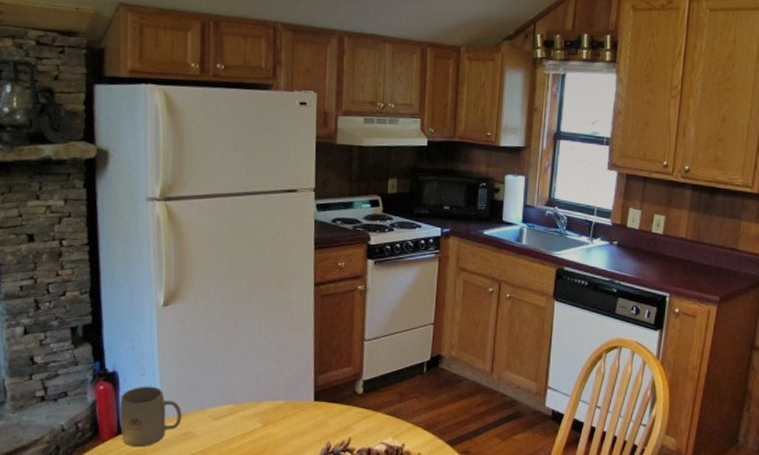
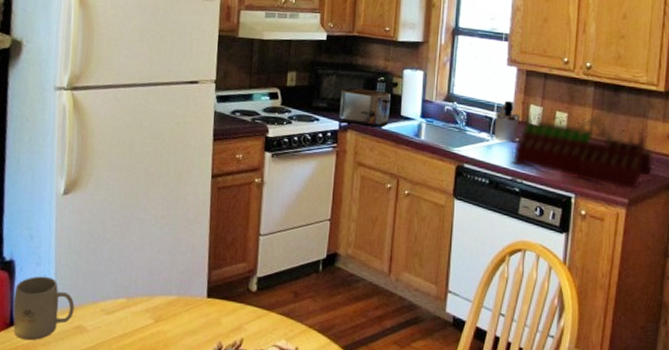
toaster: none [441,194,493,234] -> present [339,88,392,129]
soap dispenser: none [594,204,619,245] -> present [494,100,520,142]
architectural model: none [611,208,748,288] -> present [512,105,656,190]

